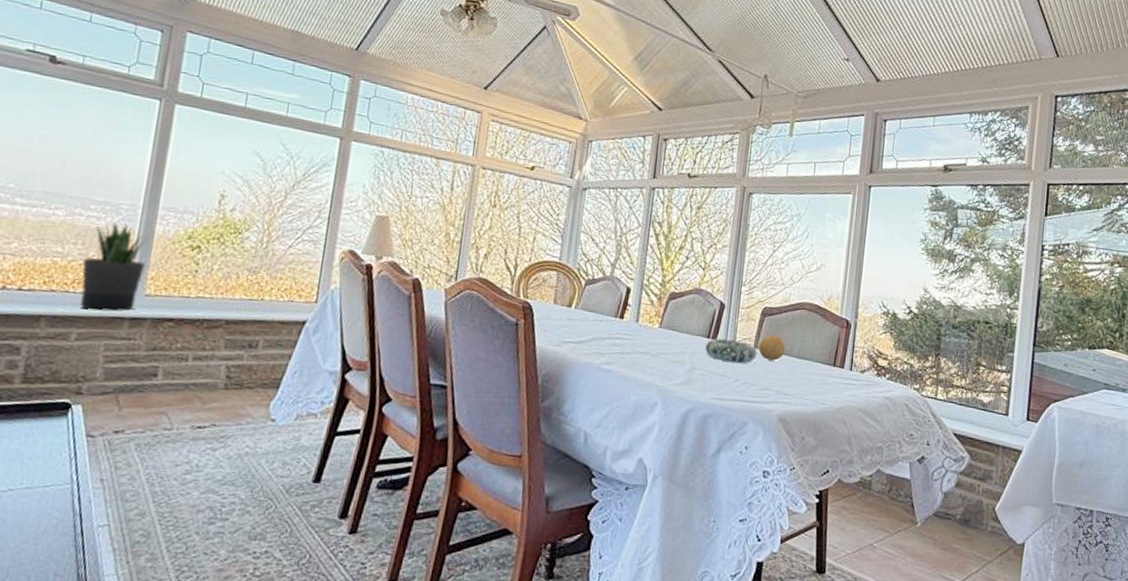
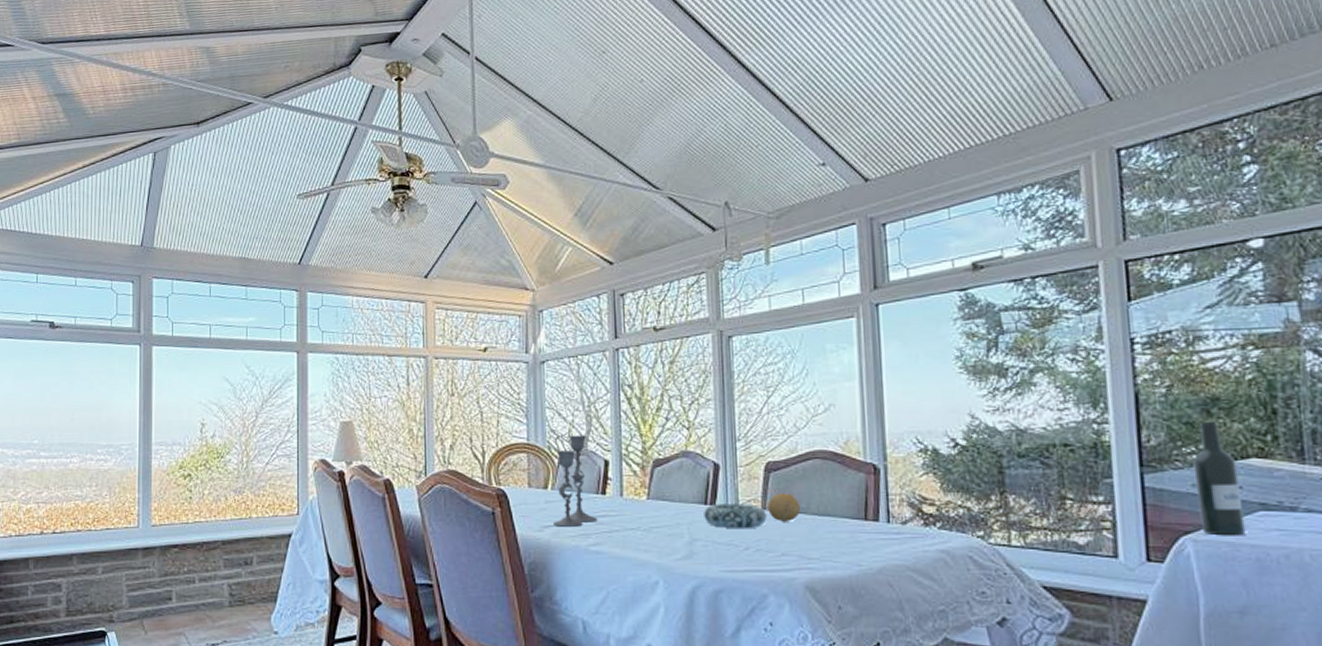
planter: present [79,217,146,312] -> none [98,459,148,546]
candlestick: none [572,260,614,346] -> present [553,435,598,527]
wine bottle: none [1065,317,1095,406] -> present [1193,422,1246,535]

